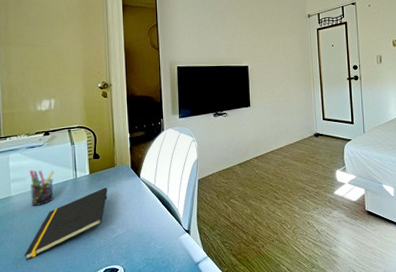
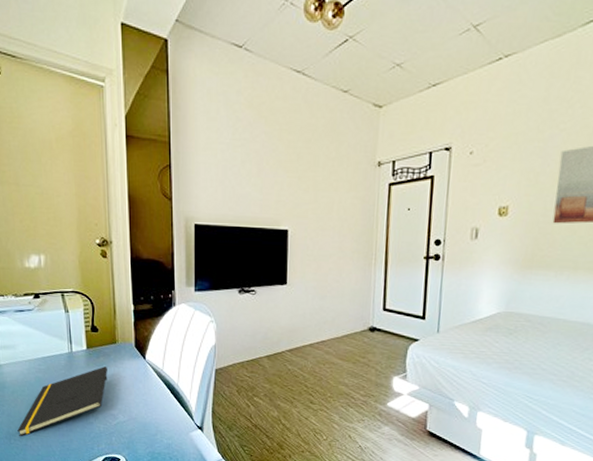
pen holder: present [29,169,54,206] -> none [18,337,47,379]

